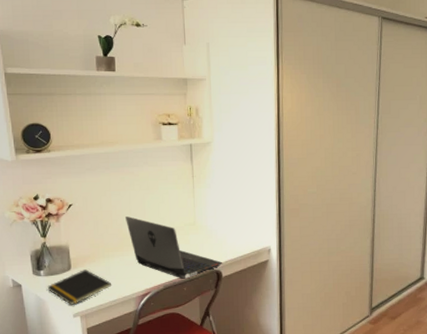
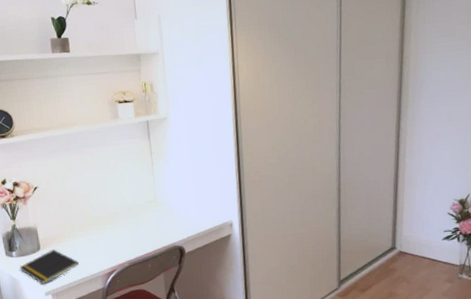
laptop computer: present [126,216,223,279] -> none [88,196,185,256]

